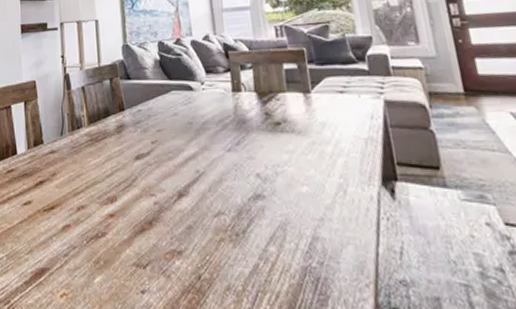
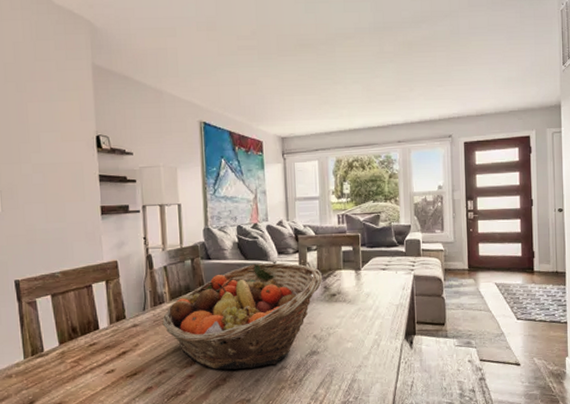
fruit basket: none [80,83,262,211] -> present [162,262,323,370]

